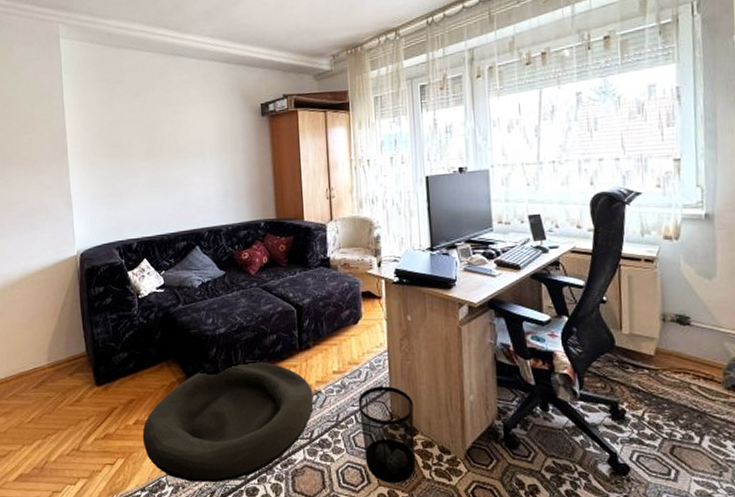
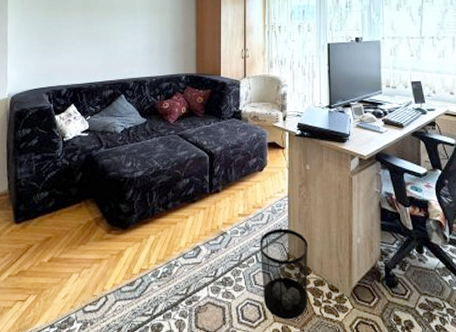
dog bed: present [142,360,314,483] -> none [56,202,219,320]

